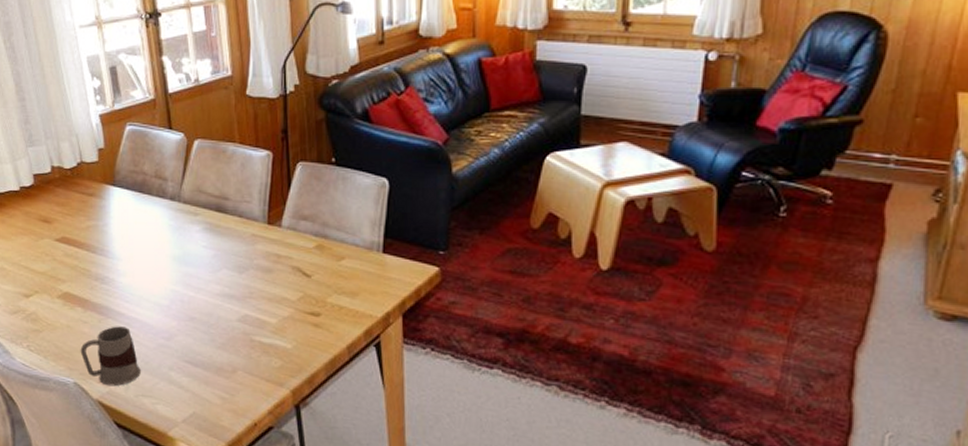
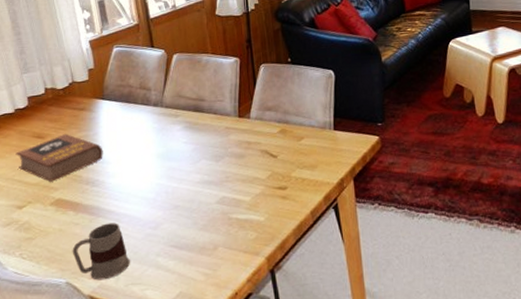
book: none [21,220,114,273] -> present [15,133,103,182]

